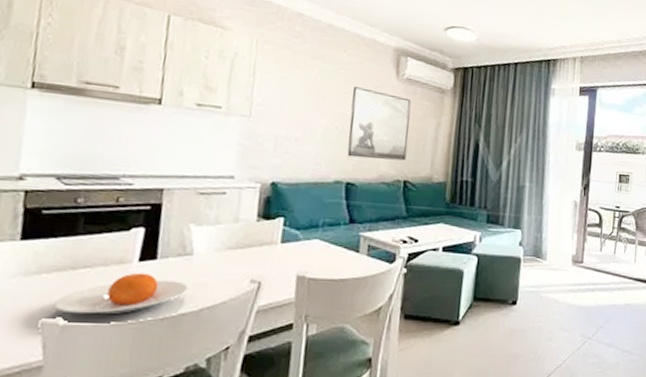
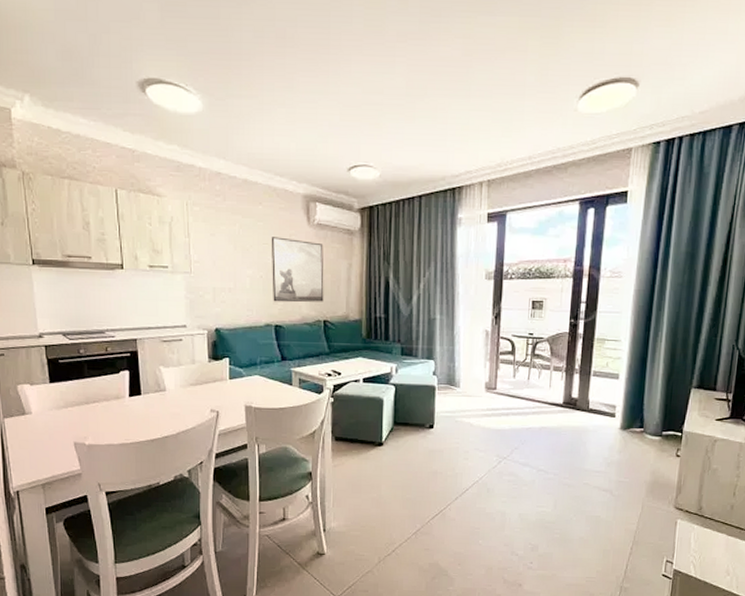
plate: present [54,272,189,315] -> none [80,405,167,437]

